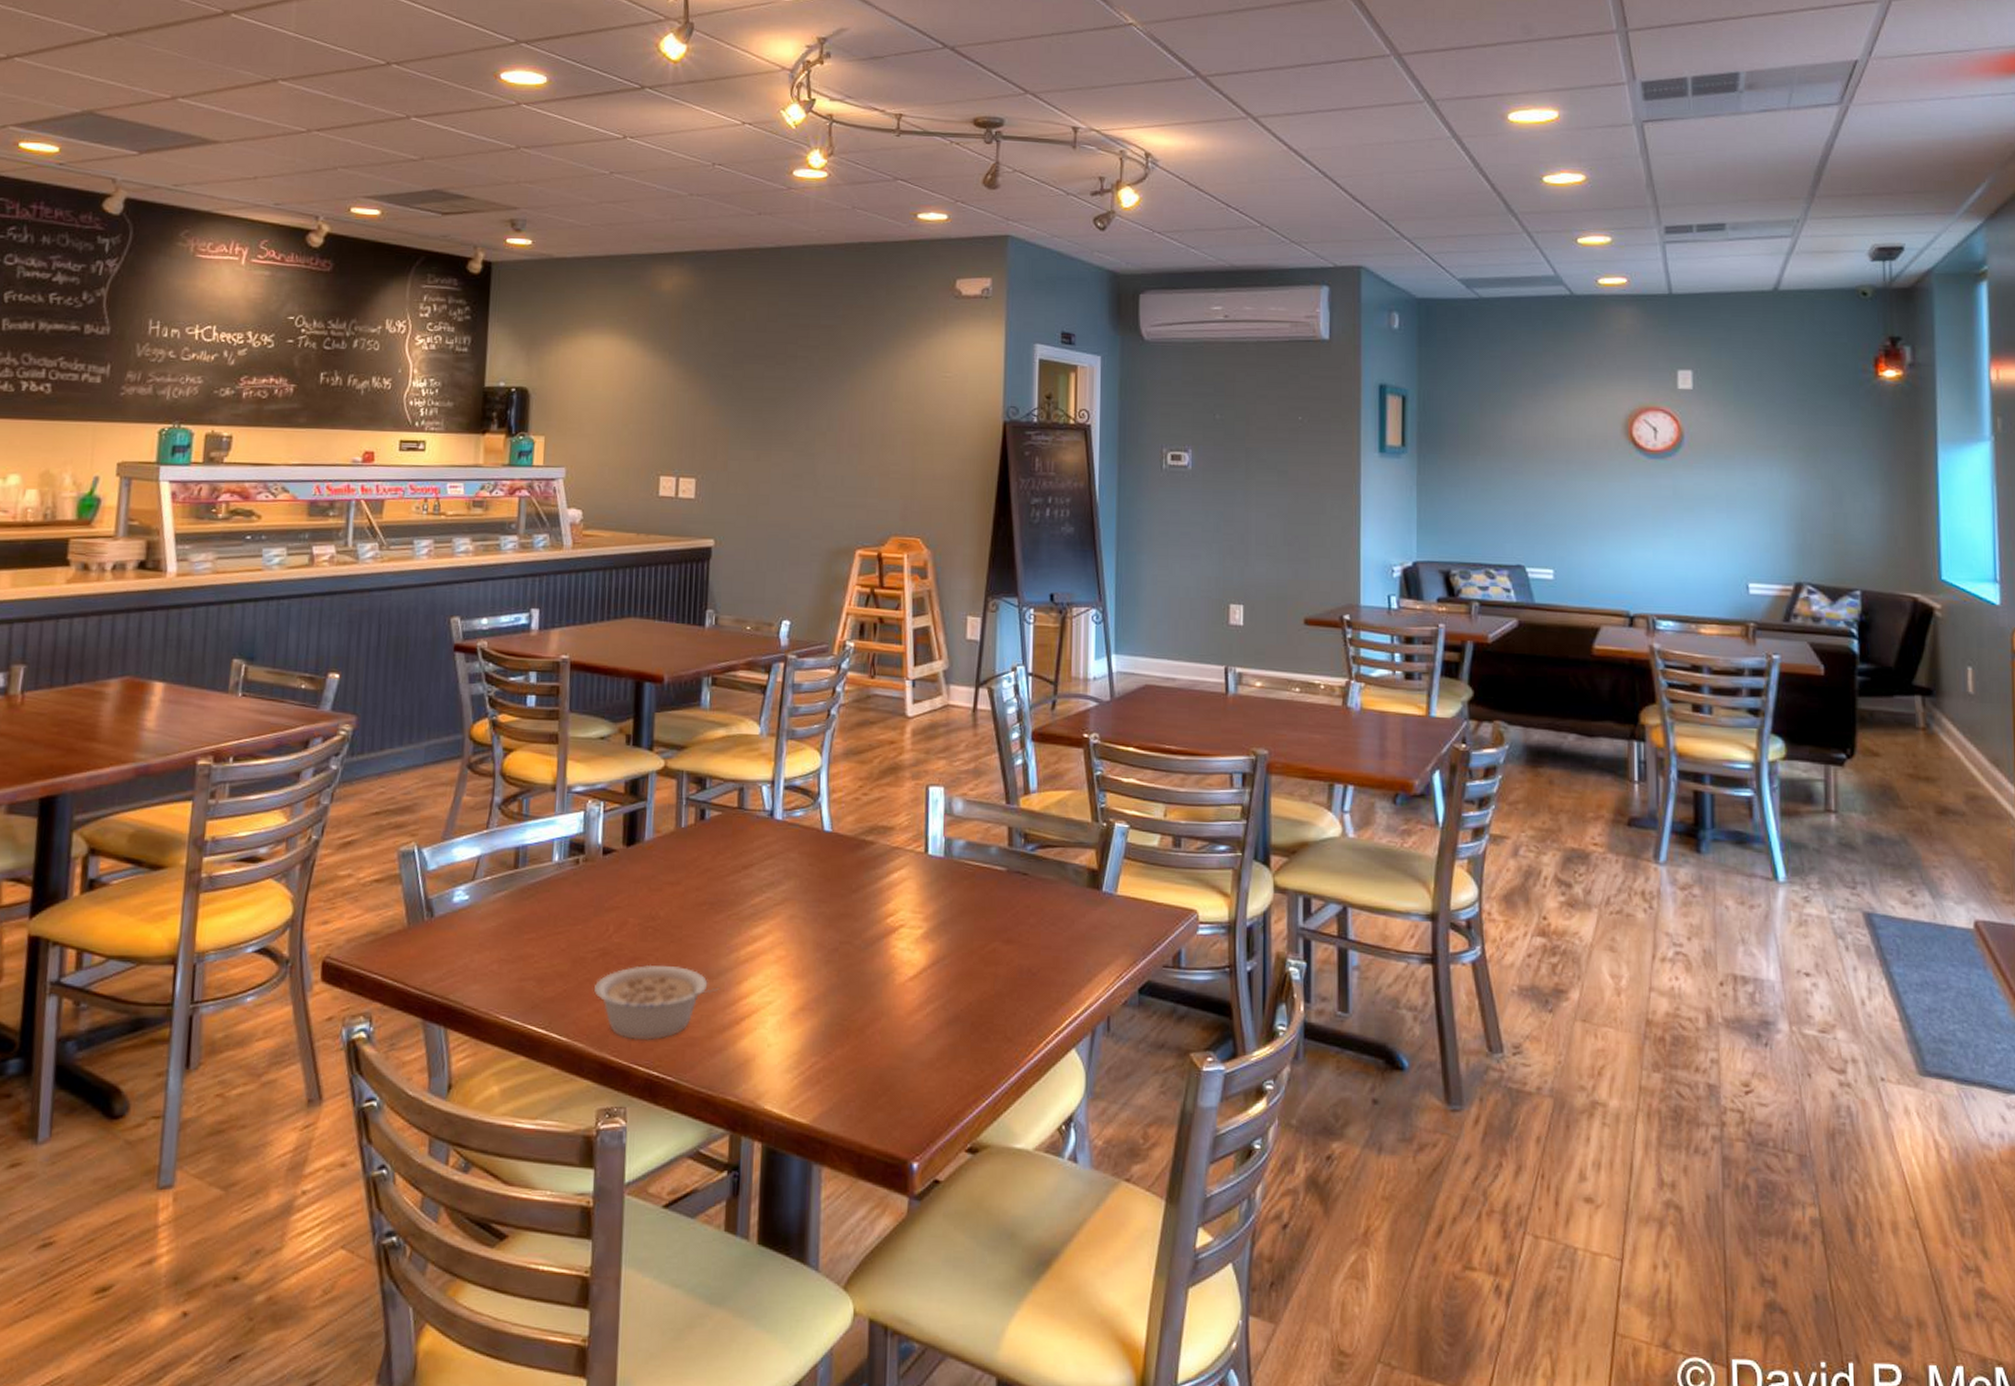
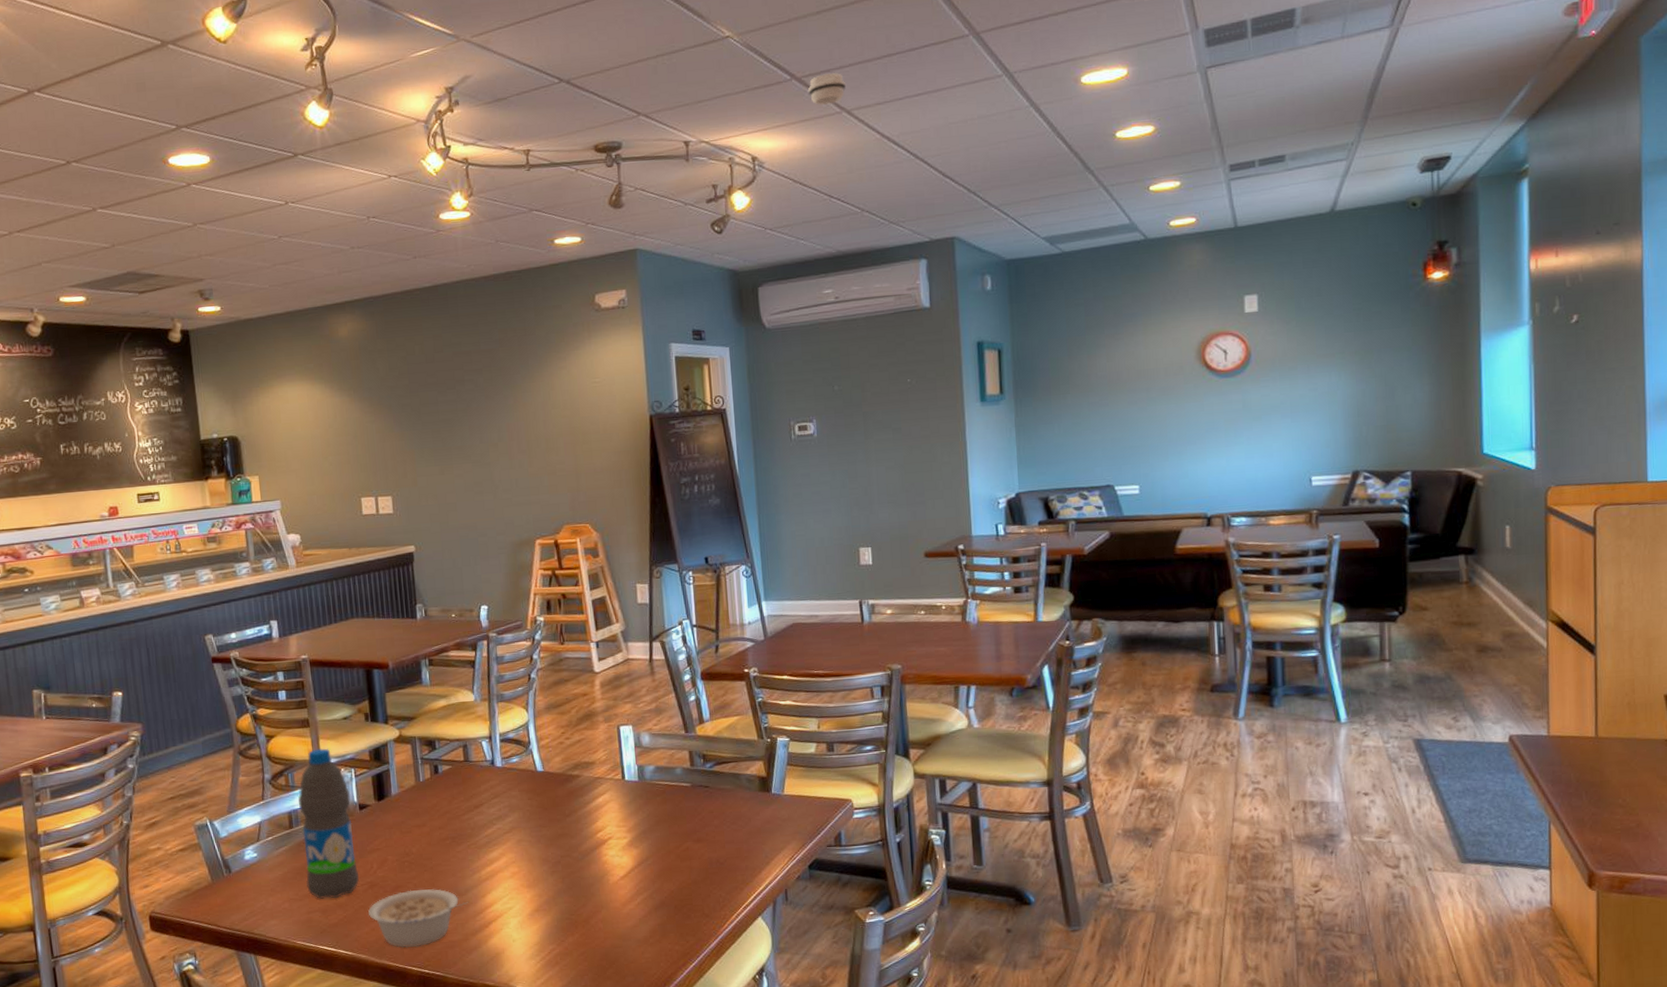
water bottle: none [524,772,595,964] -> present [298,748,360,899]
smoke detector: none [1212,75,1255,108] -> present [807,72,847,105]

